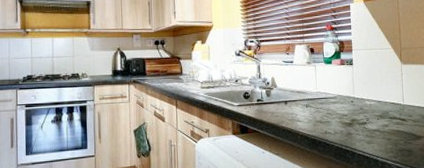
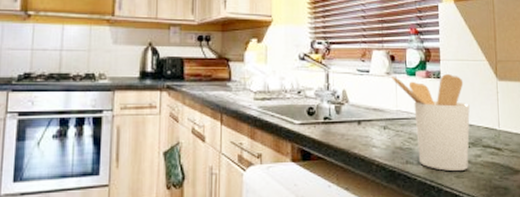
utensil holder: none [312,60,378,138] -> present [392,73,470,171]

